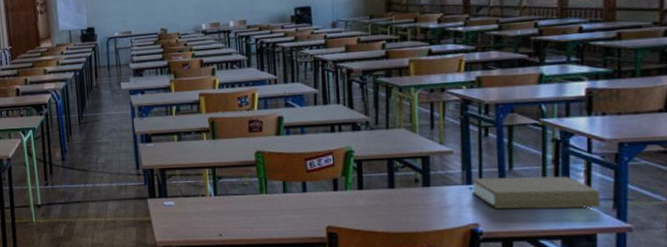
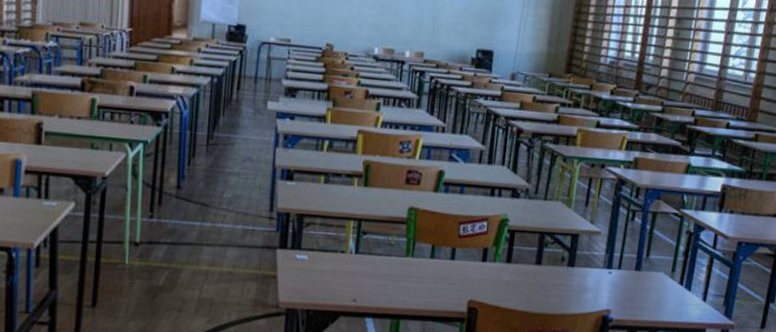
book: present [471,176,601,209] -> none [610,263,716,304]

